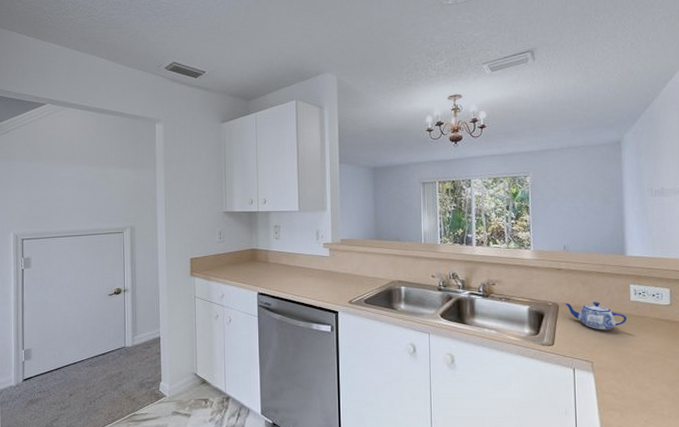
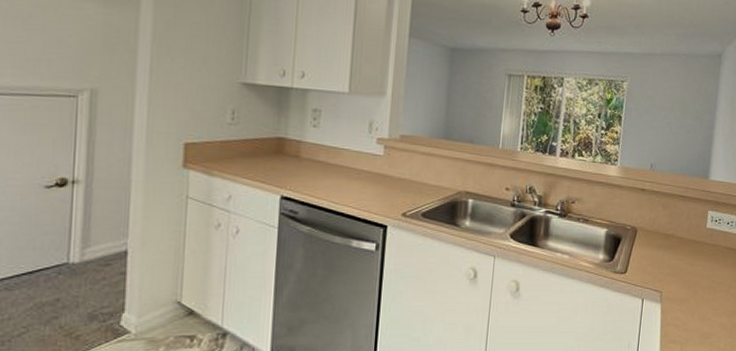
teapot: present [563,302,627,330] -> none [642,227,701,259]

